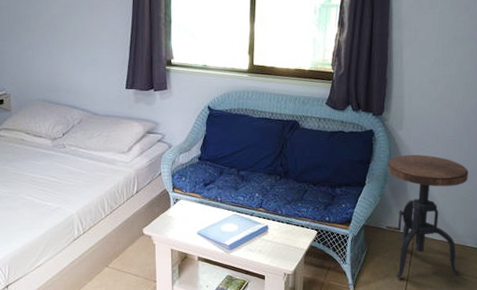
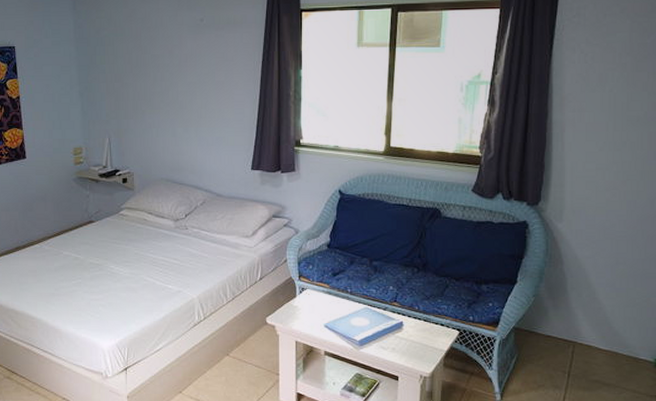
side table: present [385,155,468,278] -> none [540,251,643,391]

